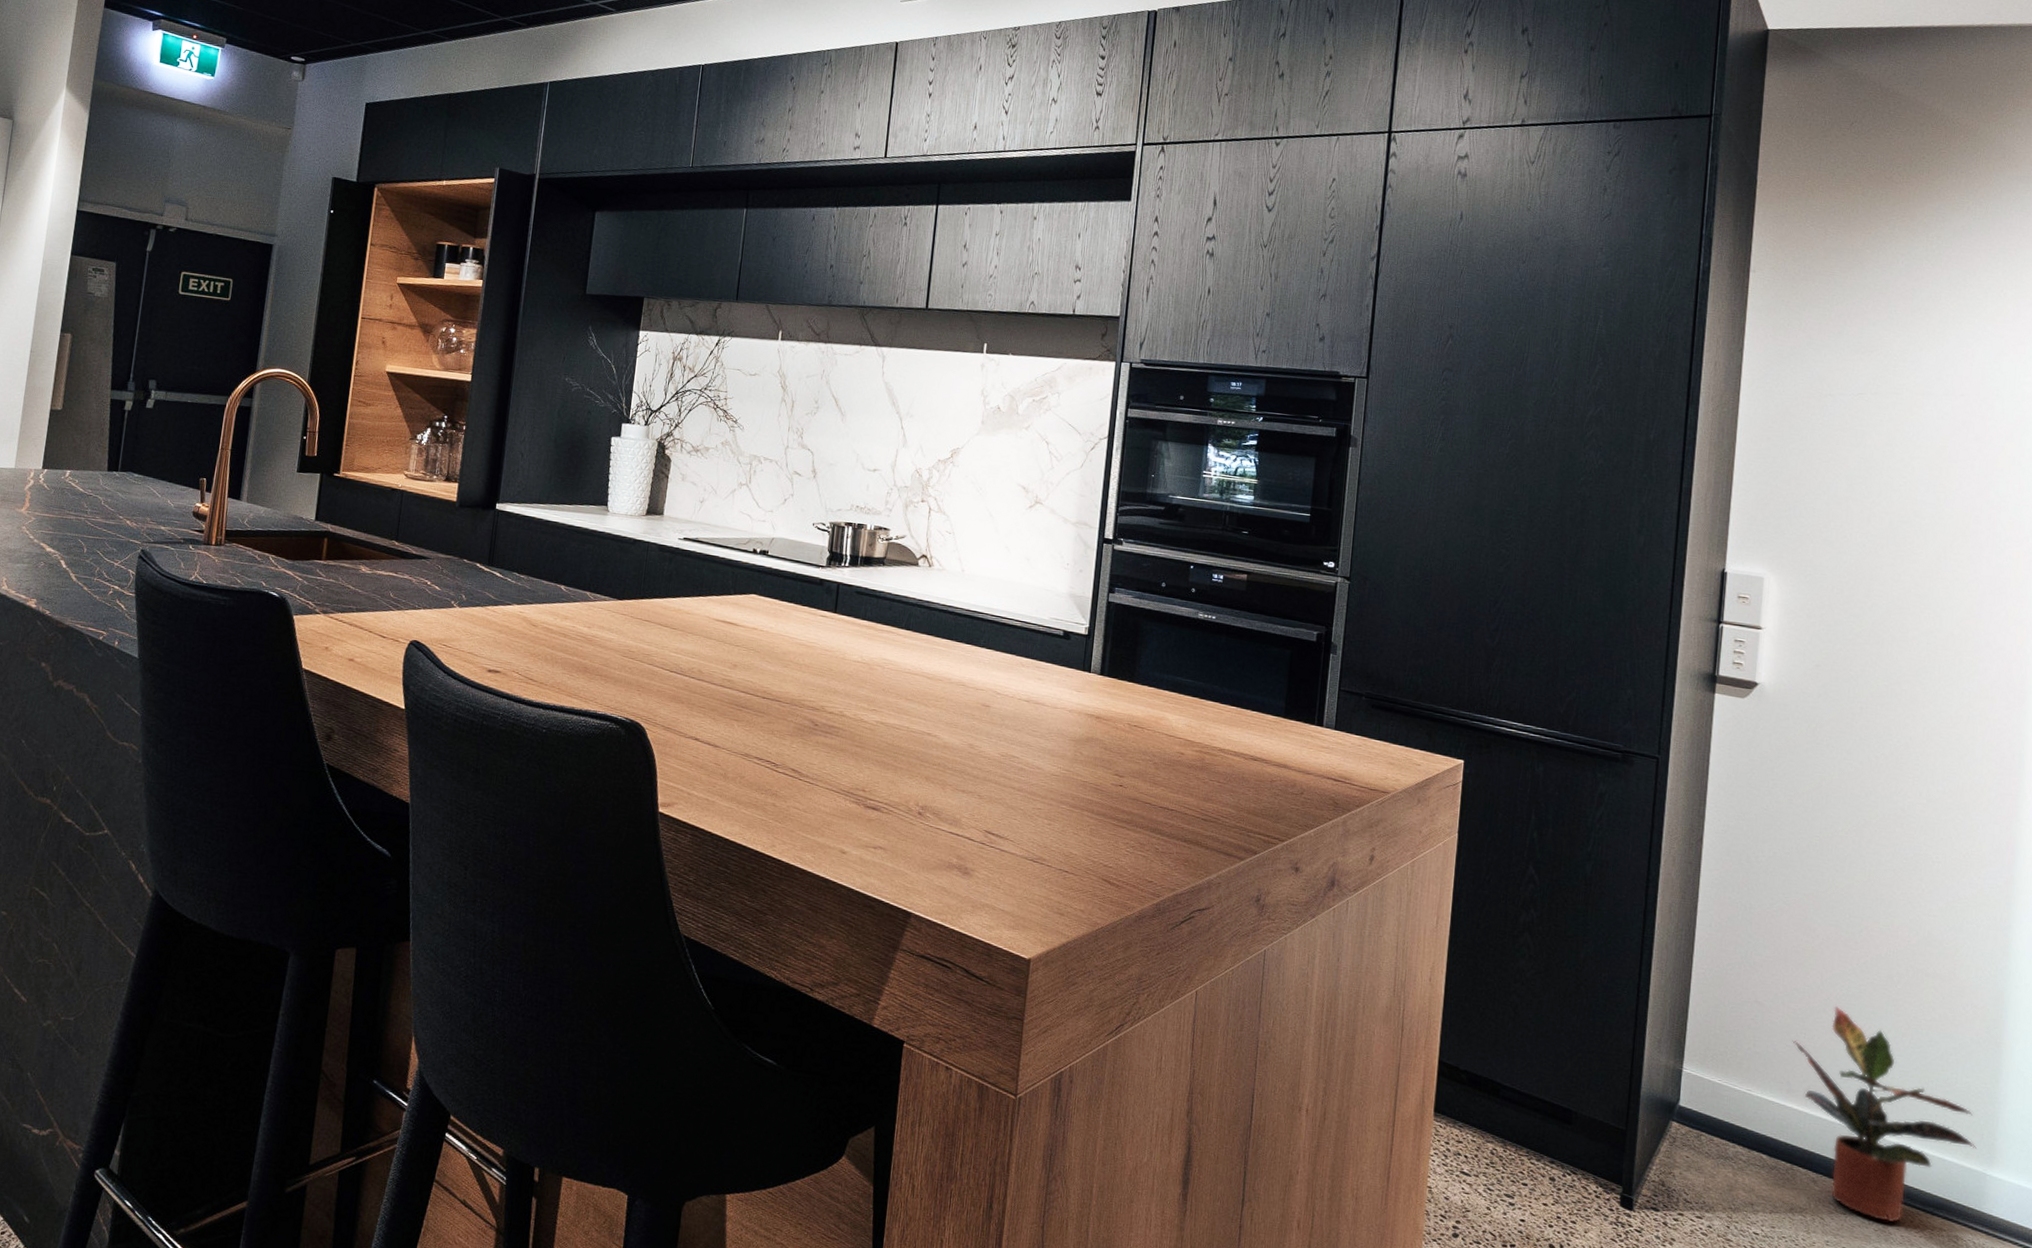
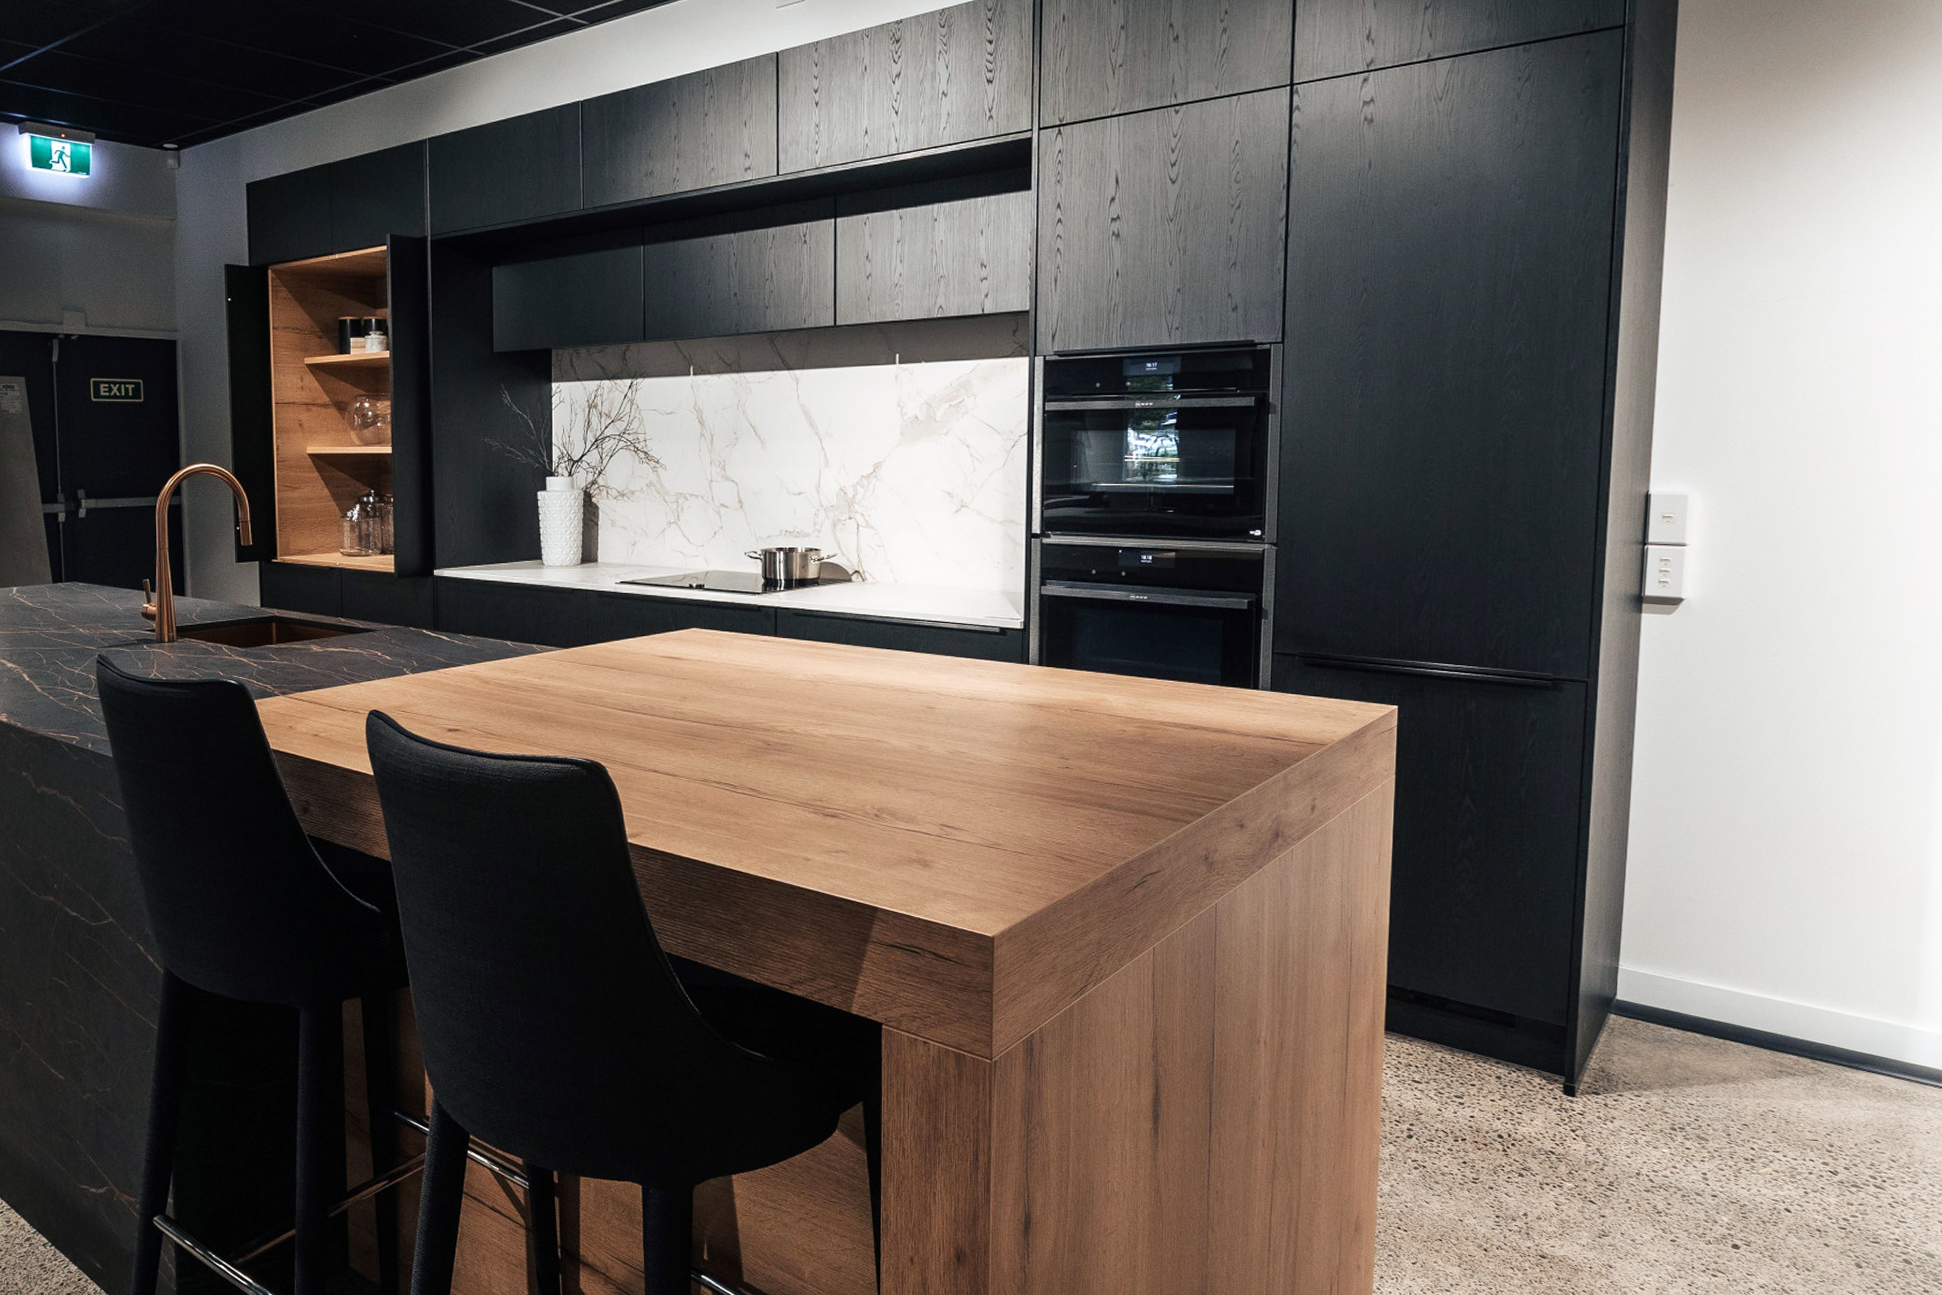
potted plant: present [1792,1006,1976,1222] -> none [1723,893,1900,1080]

